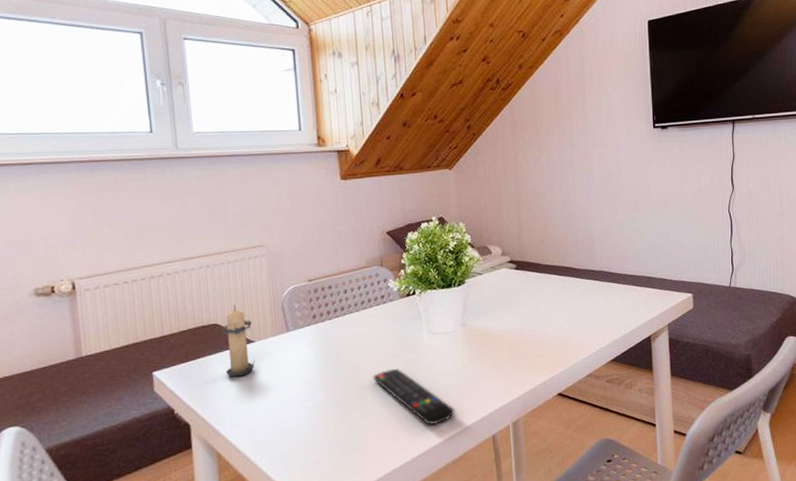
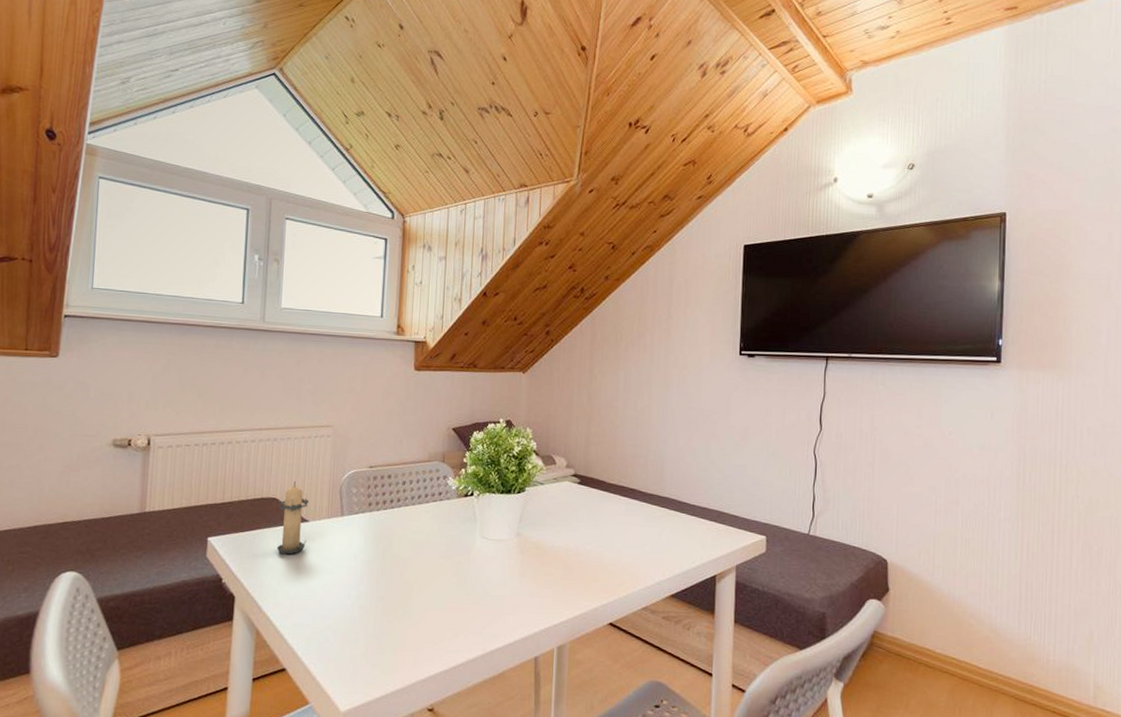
remote control: present [372,368,455,425] -> none [419,569,499,636]

